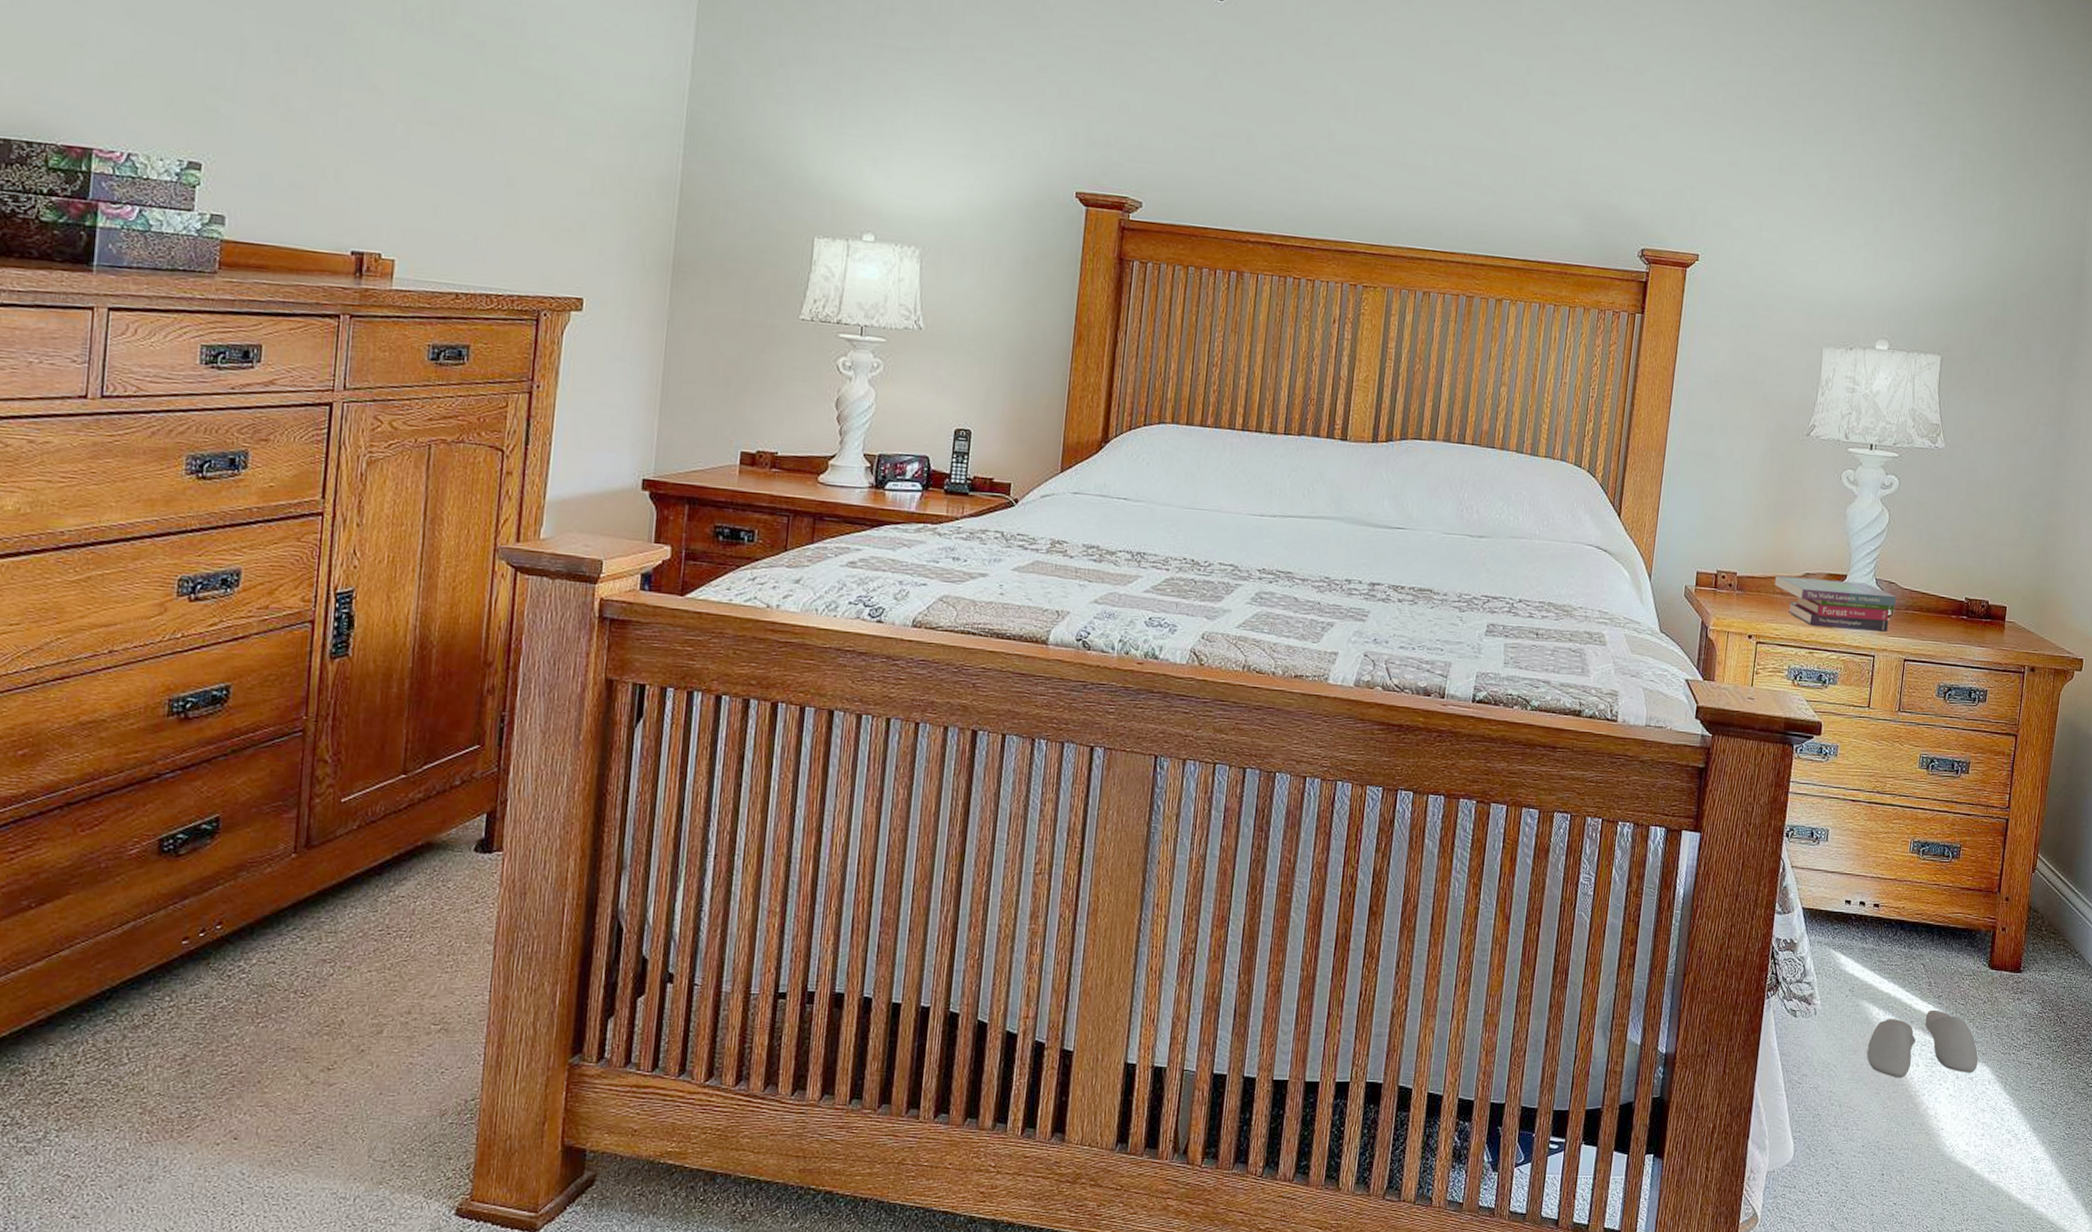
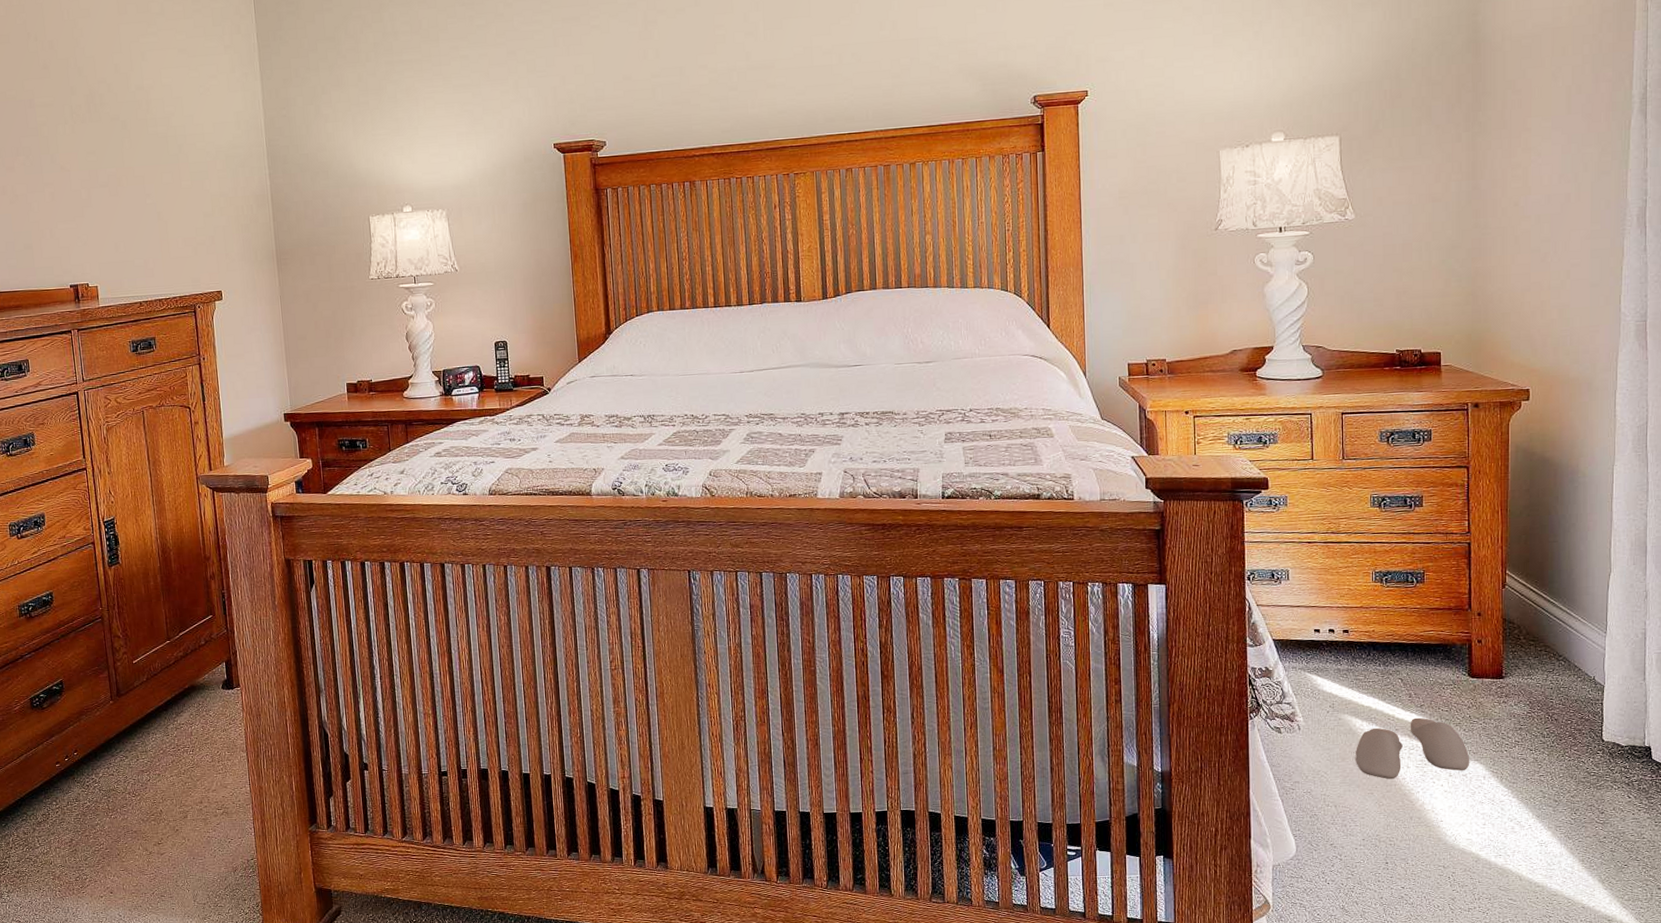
books: present [1774,576,1896,632] -> none [1203,350,1325,396]

